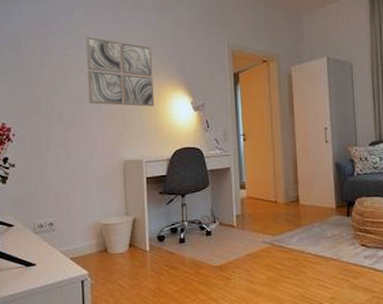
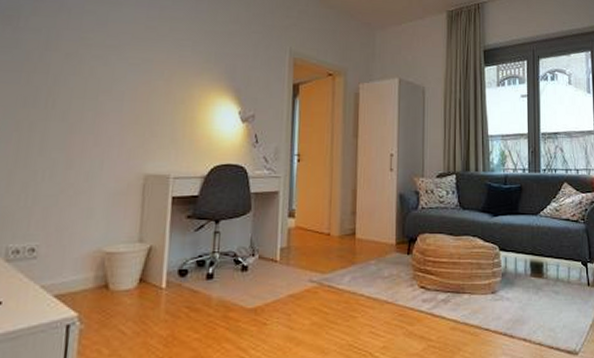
wall art: present [85,36,155,107] -> none [106,20,196,112]

